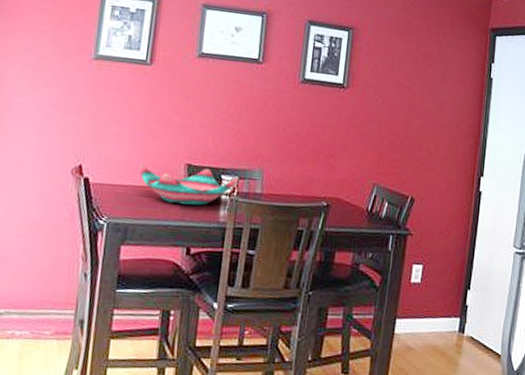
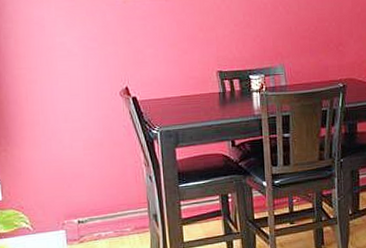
decorative bowl: present [139,164,238,206] -> none [178,72,264,106]

